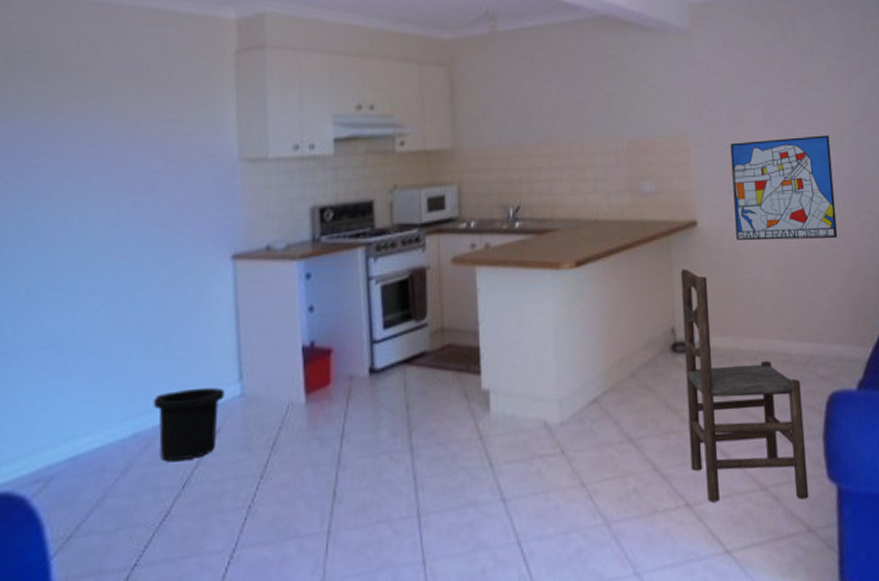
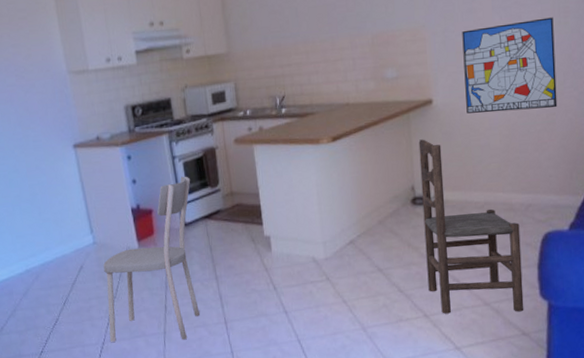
trash can: present [153,387,224,461] -> none [36,238,82,287]
dining chair: none [244,304,389,548] -> present [103,176,200,342]

